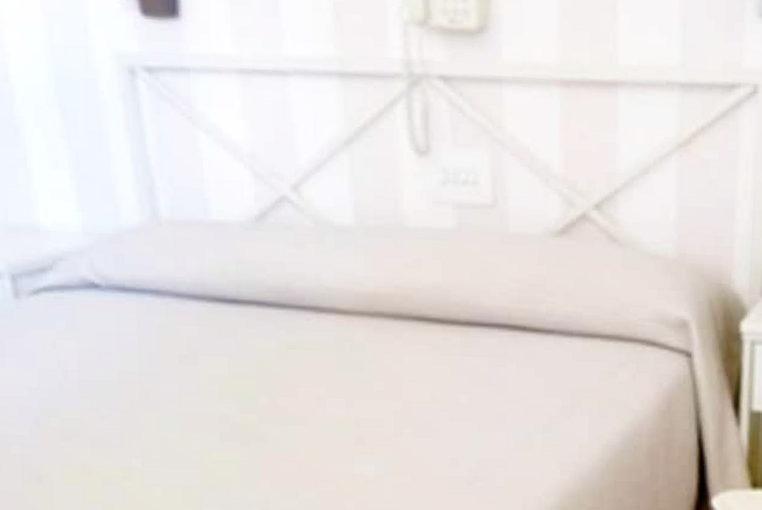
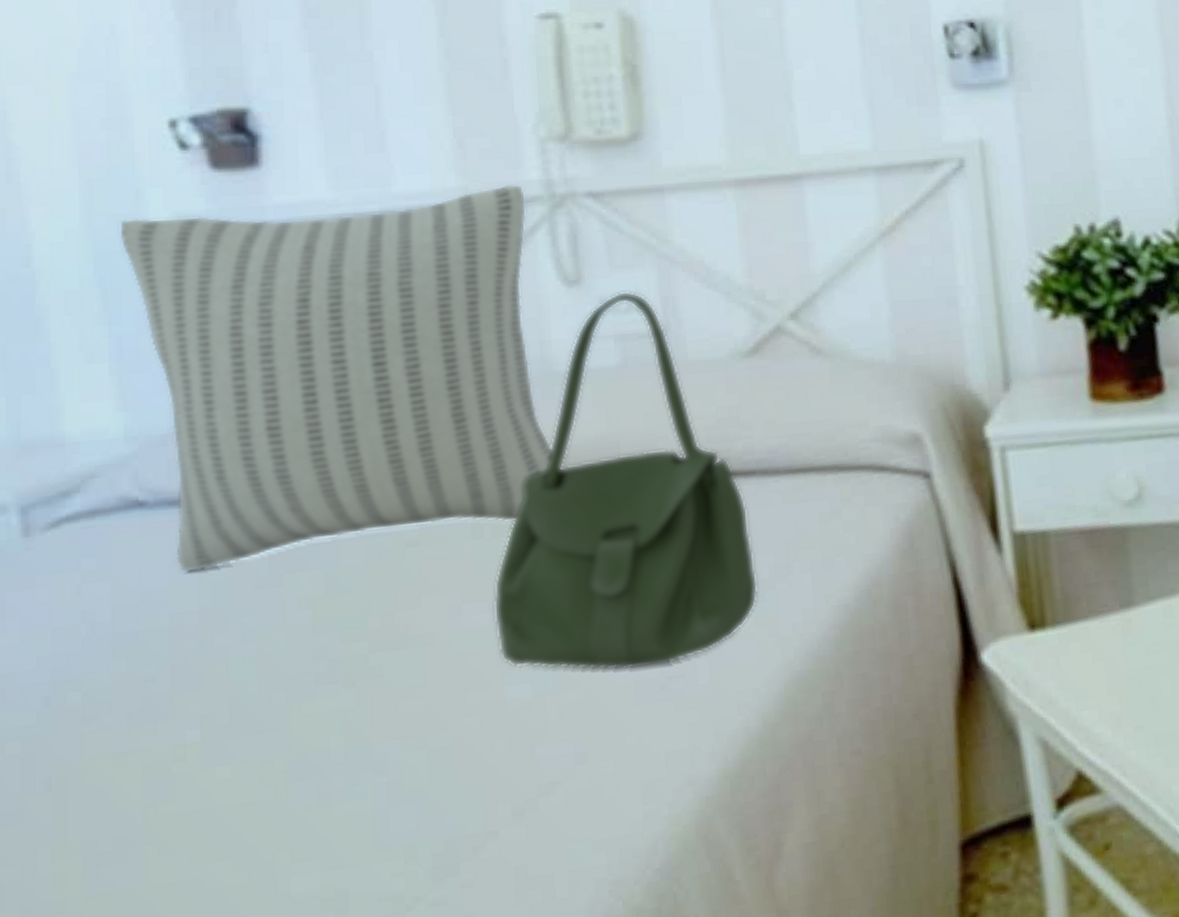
pillow: none [74,51,398,343] -> present [120,184,552,571]
handbag: none [349,166,548,467] -> present [493,290,759,669]

